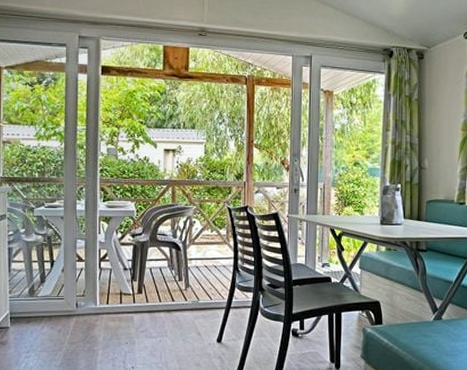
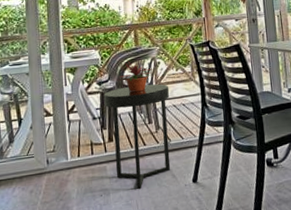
side table: none [137,242,203,341] -> present [104,84,171,189]
potted plant: none [152,215,187,249] -> present [118,59,152,93]

